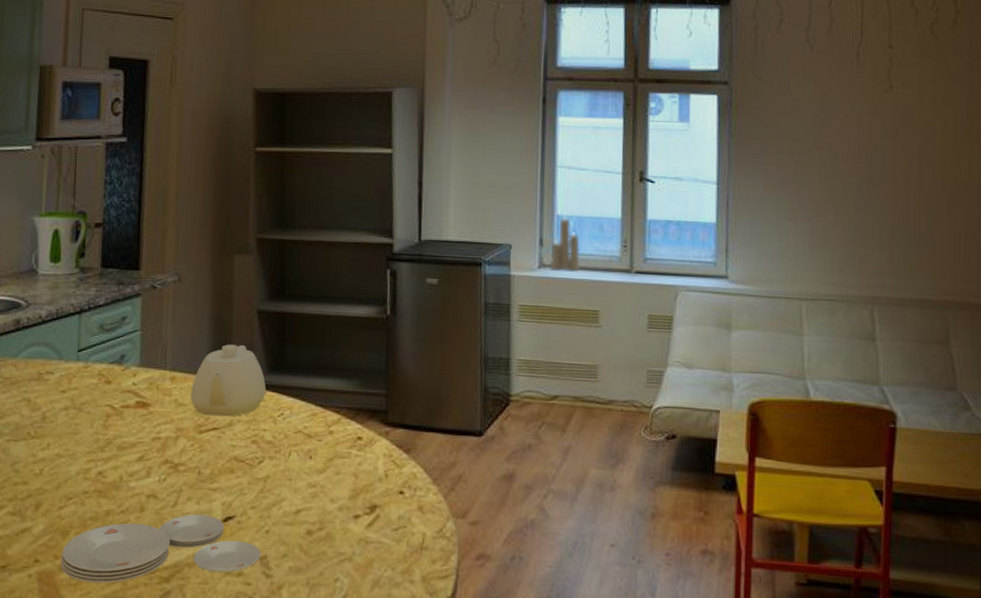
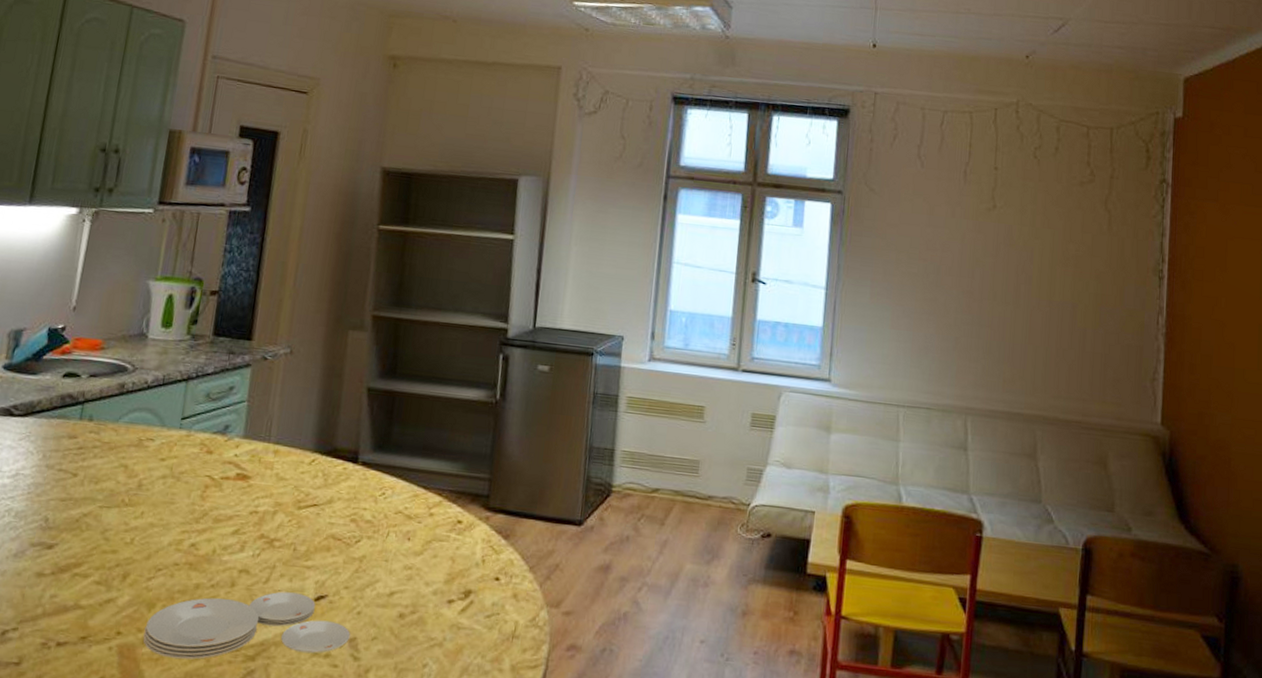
teapot: present [190,344,267,417] -> none [292,420,370,494]
candle: present [550,212,580,272] -> none [659,308,691,367]

